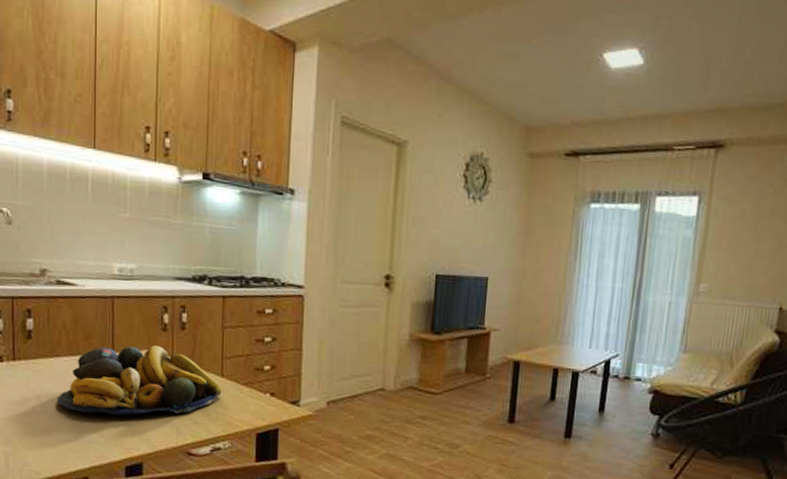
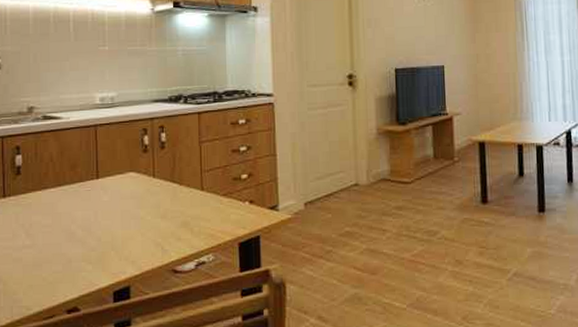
fruit bowl: present [57,346,222,416] -> none [46,167,203,241]

